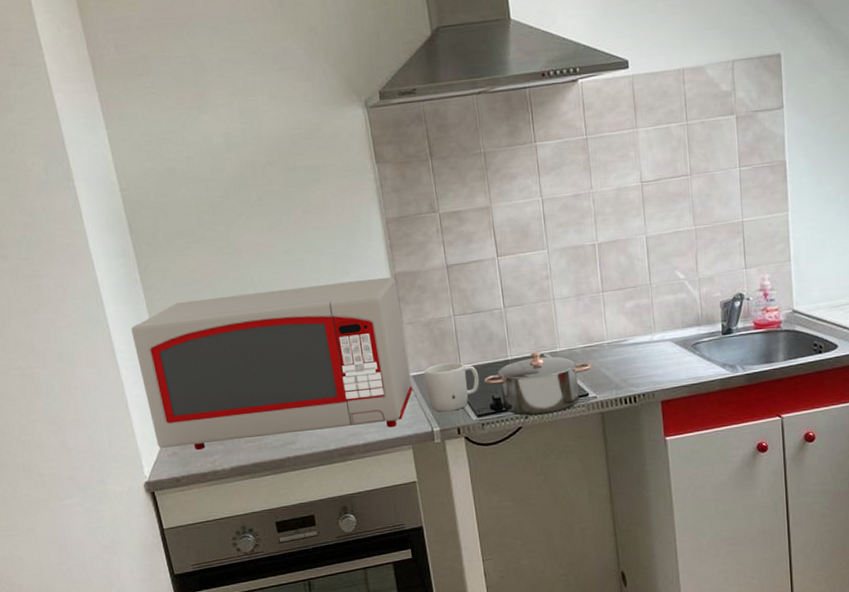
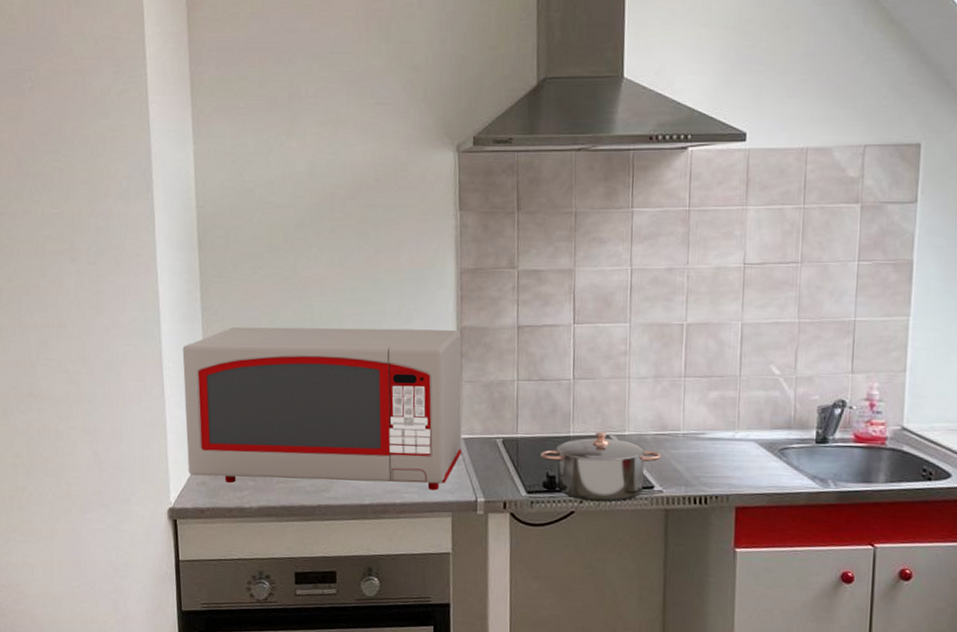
mug: present [423,362,480,412] -> none [476,429,536,483]

